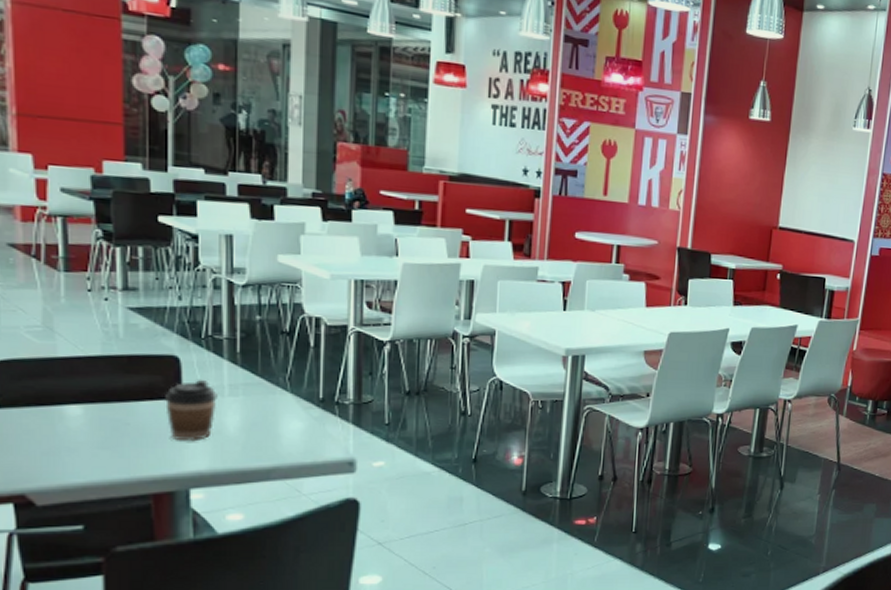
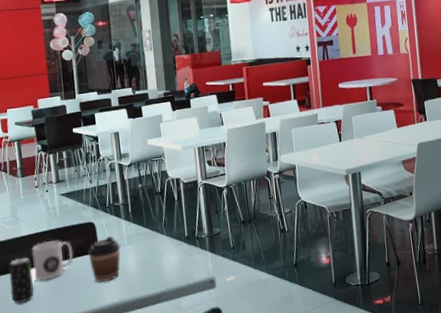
beverage can: none [32,386,72,452] -> present [8,257,34,304]
mug: none [72,369,141,425] -> present [31,240,74,281]

